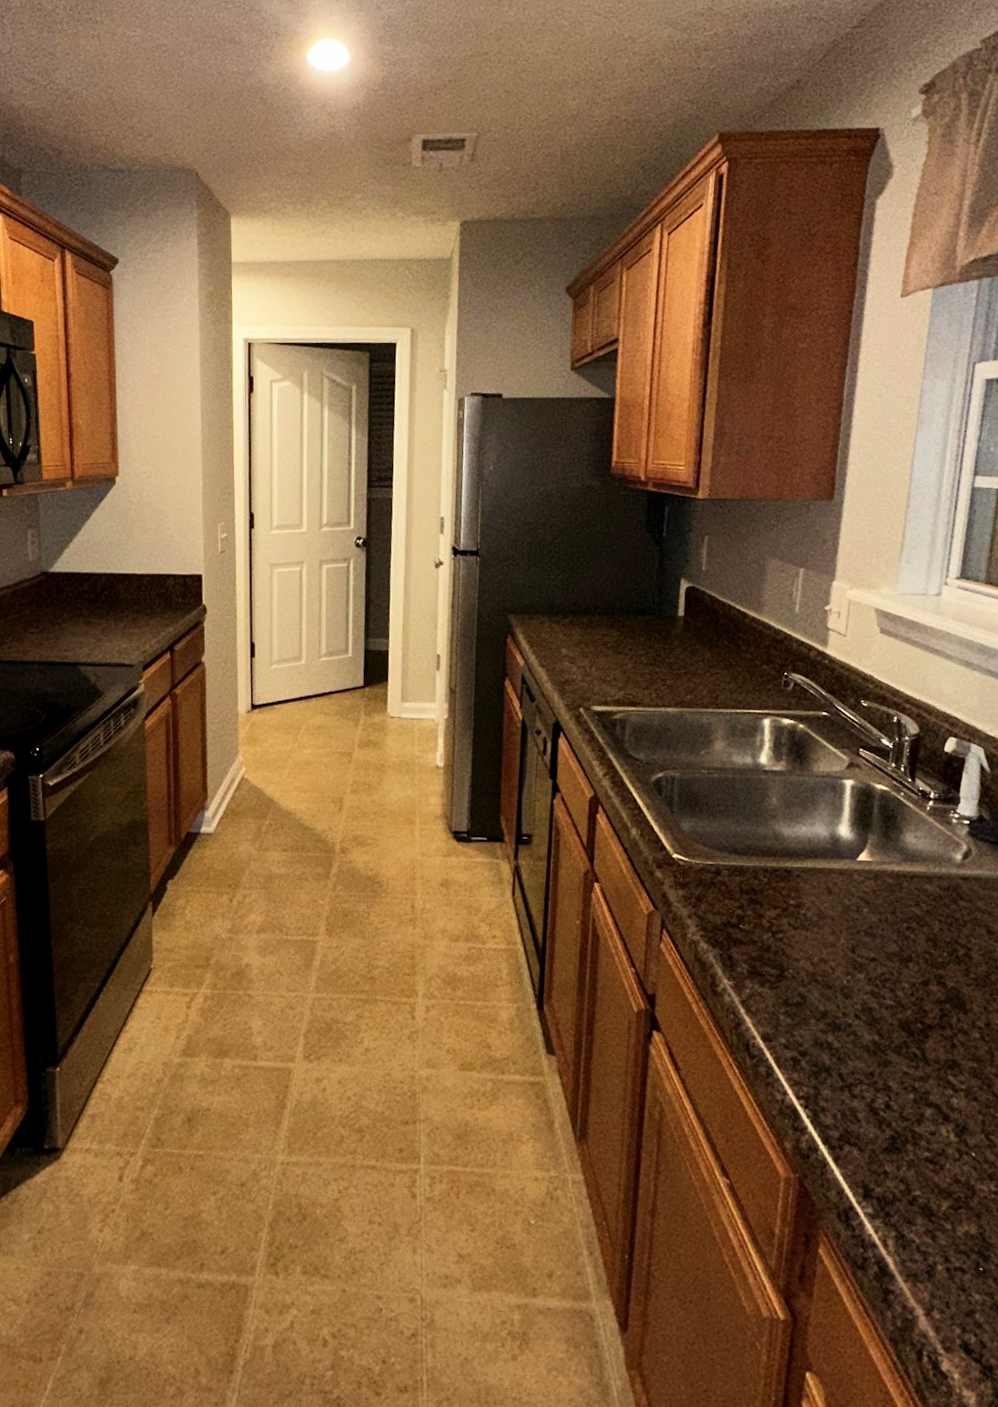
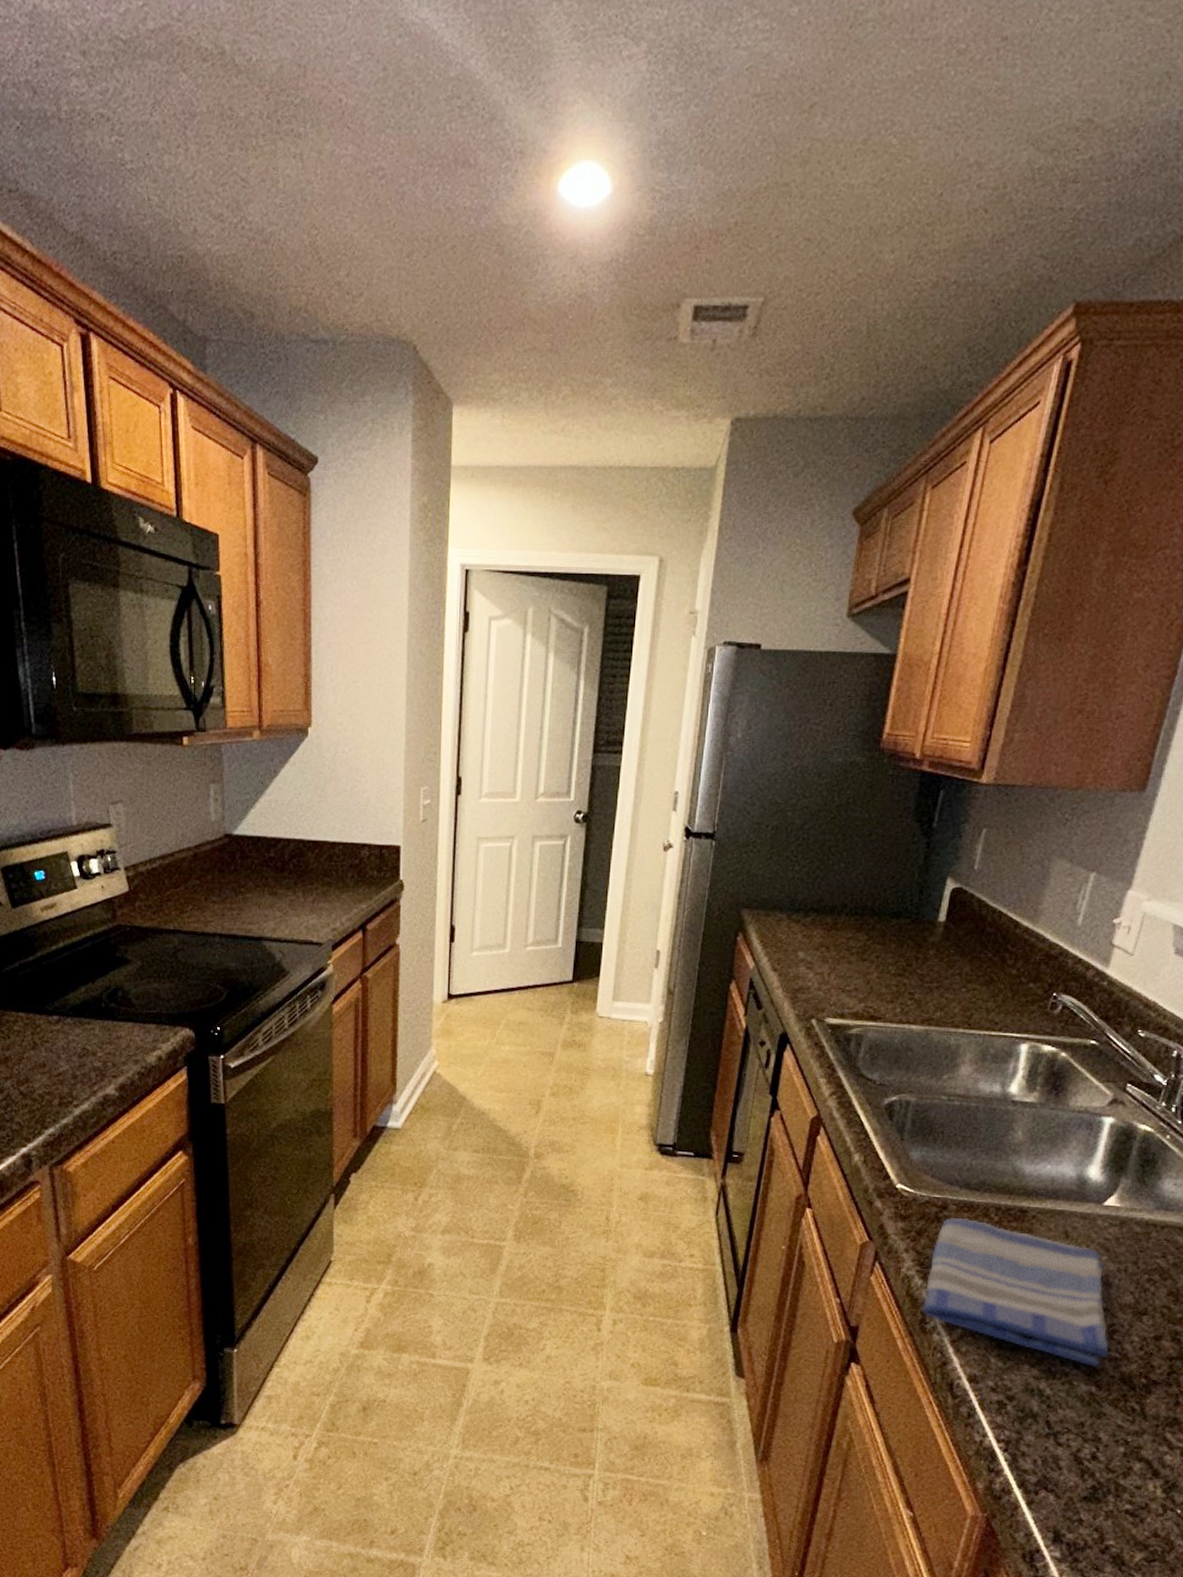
dish towel: none [710,882,884,1016] -> present [921,1218,1110,1367]

